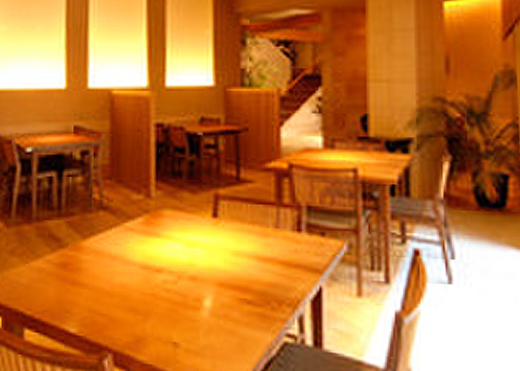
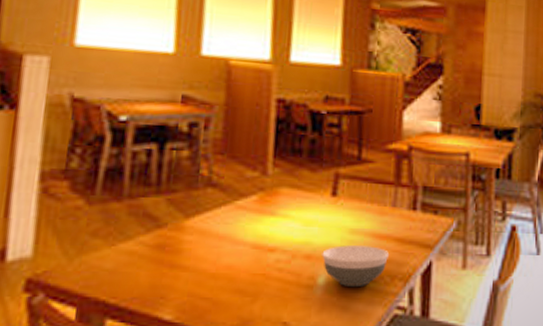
bowl: none [206,268,274,311] -> present [322,245,389,286]

